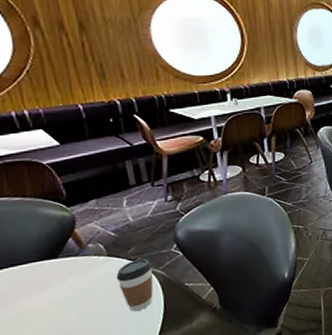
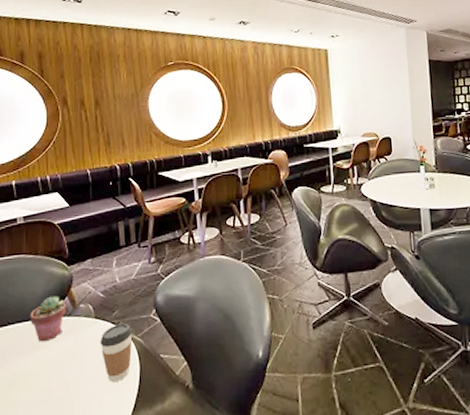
potted succulent: none [26,237,72,283] -> present [30,295,66,342]

